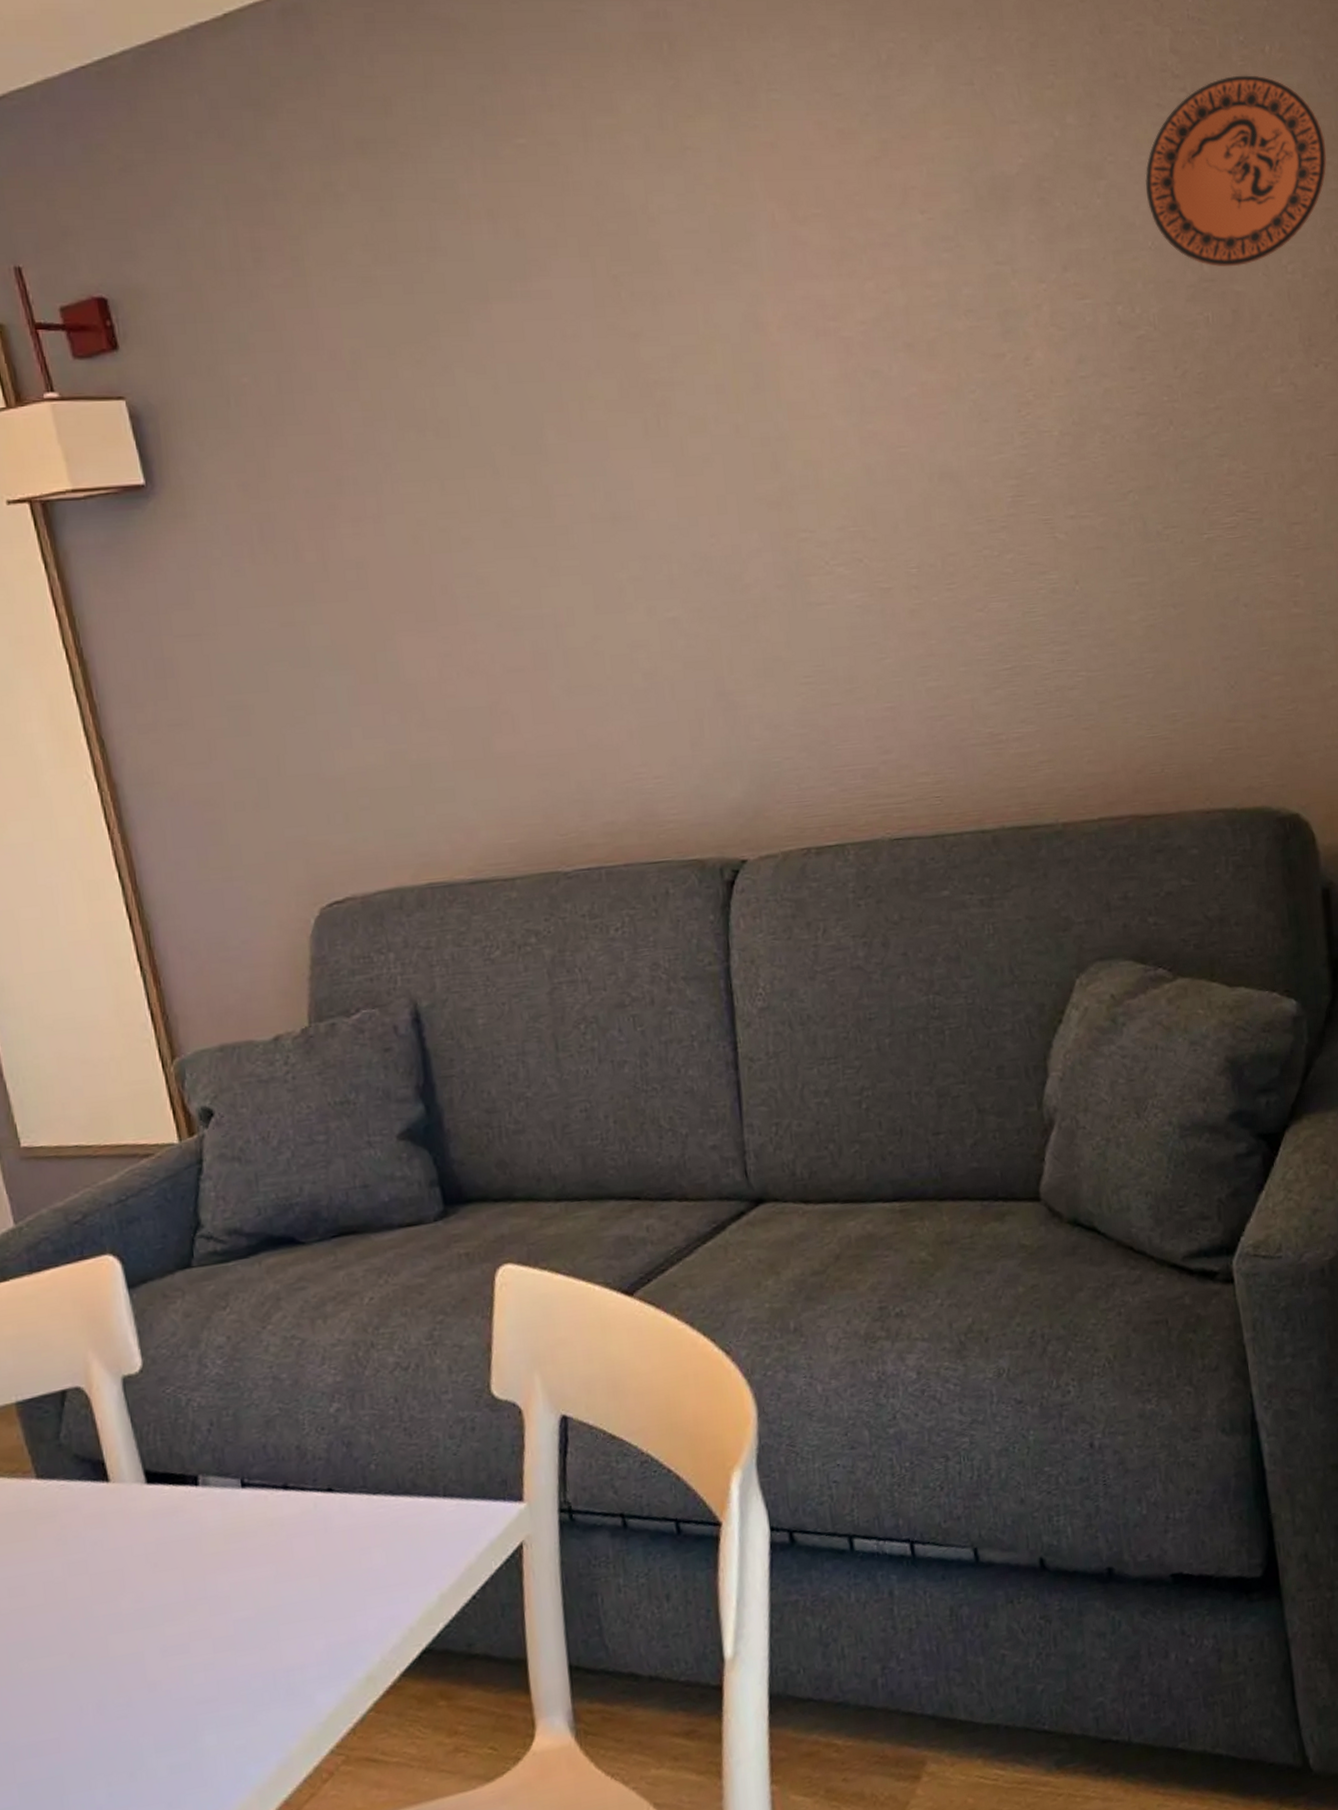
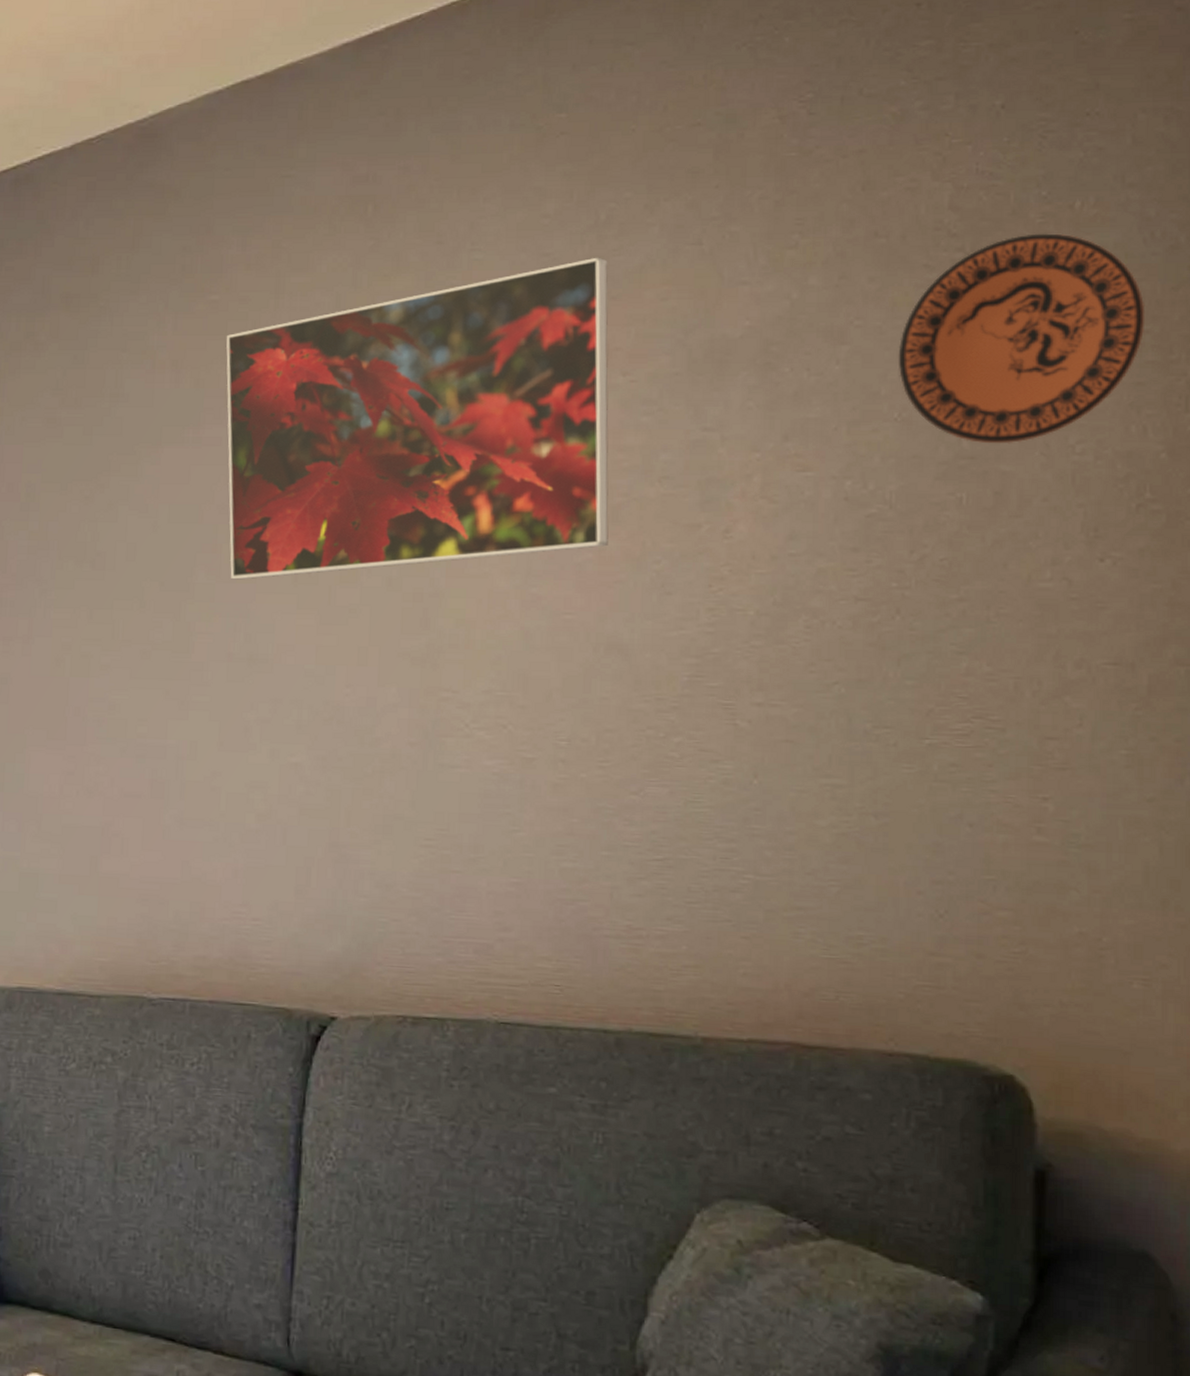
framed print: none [539,97,929,438] -> present [226,257,609,580]

